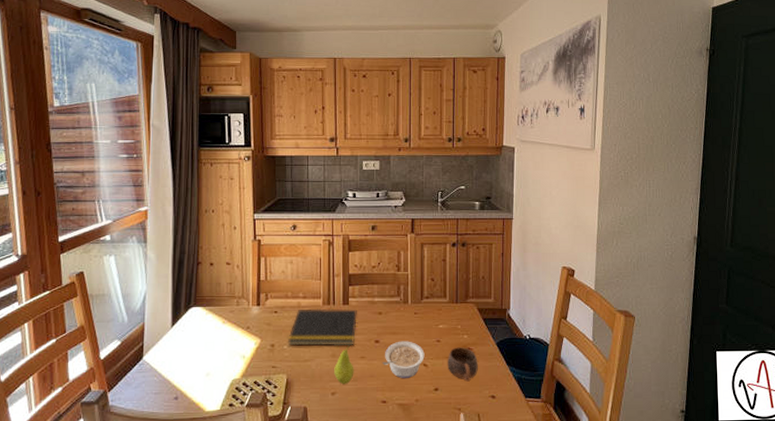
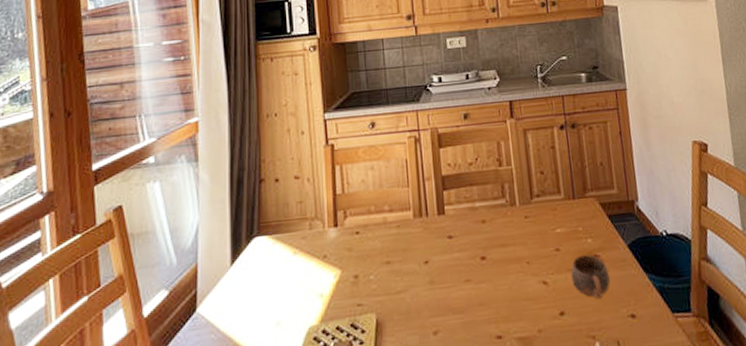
notepad: present [287,308,357,347] -> none [373,219,457,274]
fruit: present [334,345,354,385] -> none [434,266,459,320]
legume: present [381,341,425,379] -> none [491,253,543,304]

